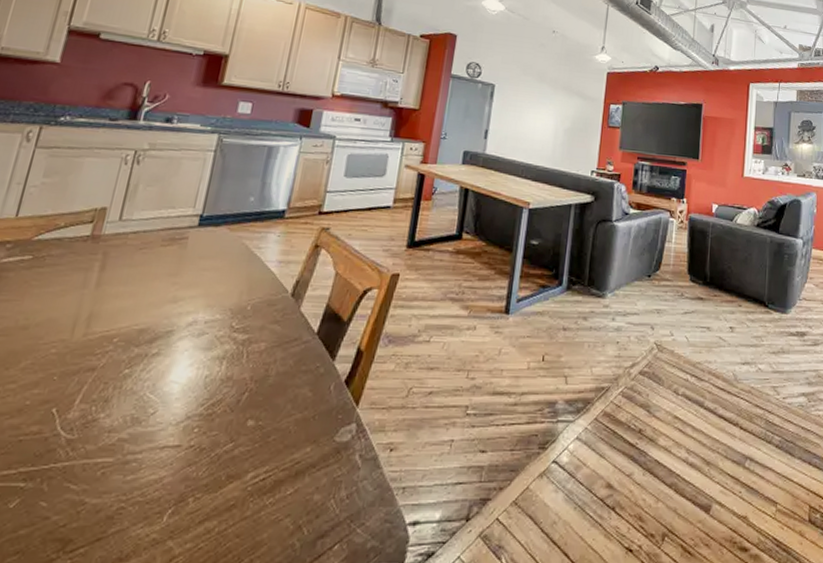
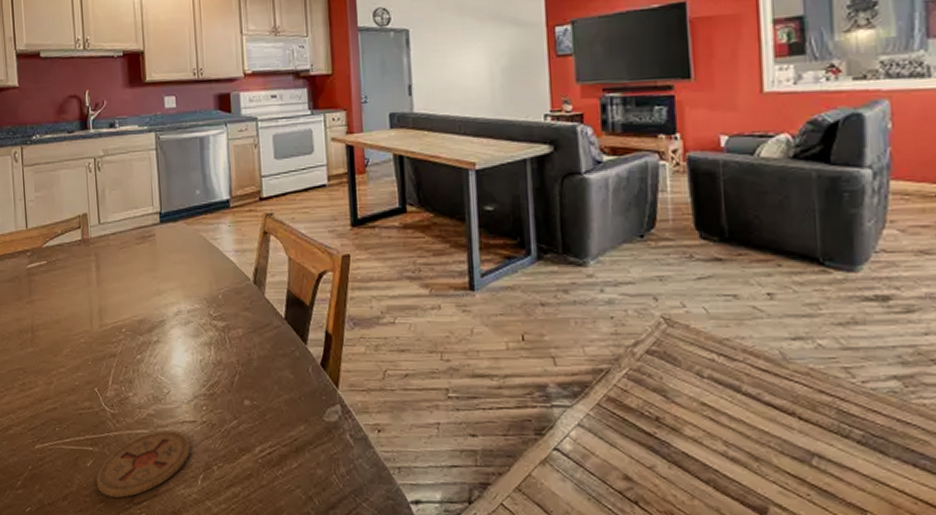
coaster: none [15,458,167,546] -> present [97,430,191,498]

